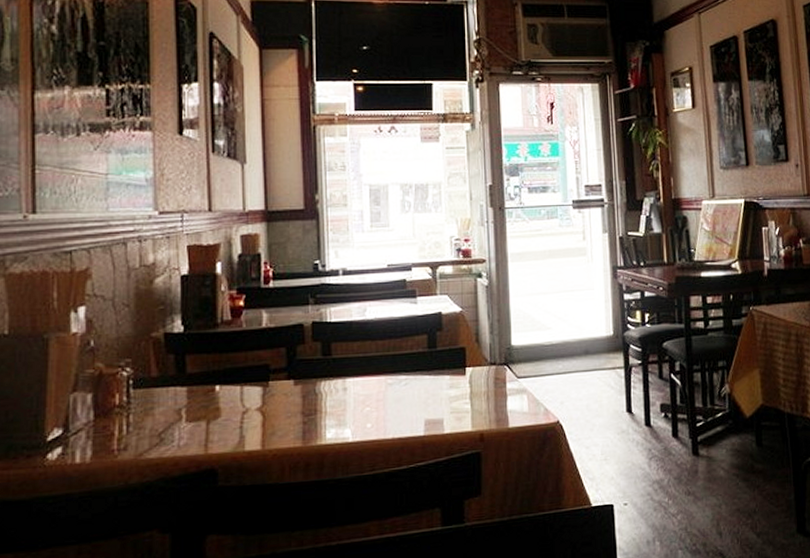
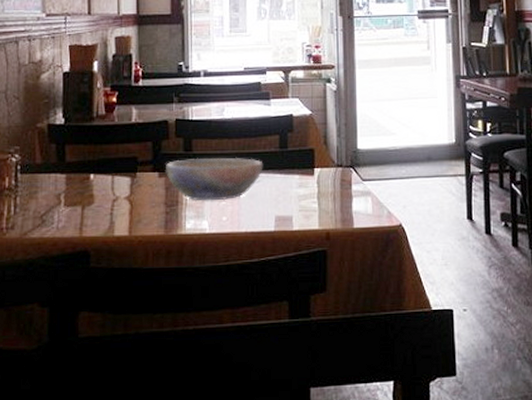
bowl: none [301,360,411,409] -> present [165,157,263,202]

